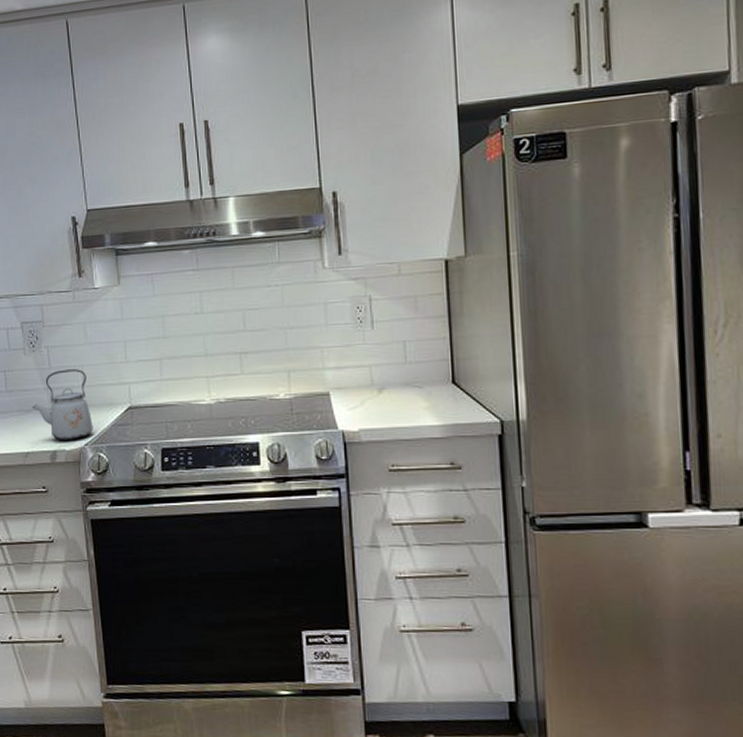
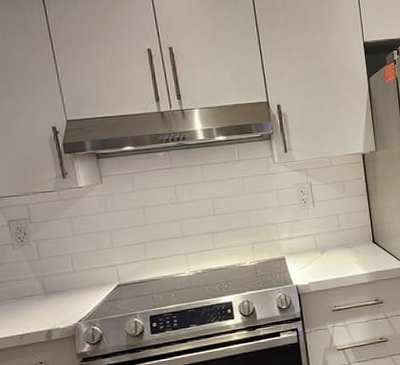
kettle: present [32,369,93,441] -> none [24,257,86,321]

